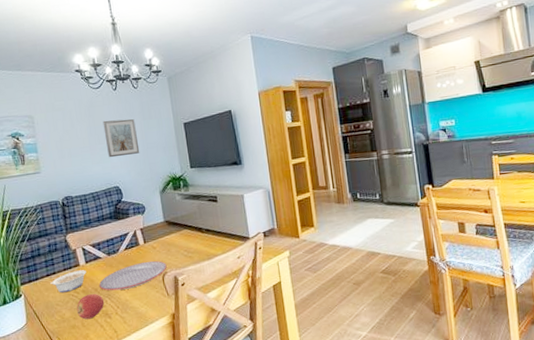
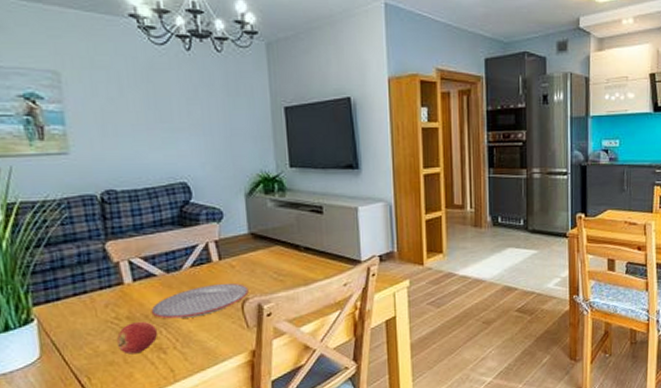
legume: present [50,270,86,293] -> none [78,290,133,319]
picture frame: present [103,118,140,158] -> none [167,91,220,143]

